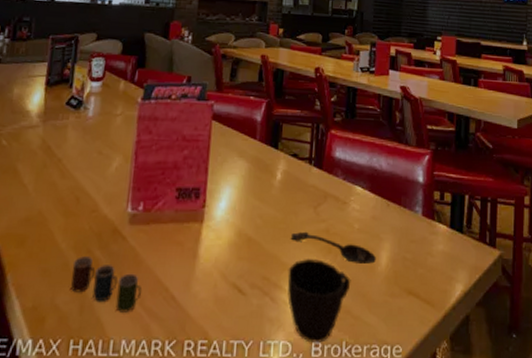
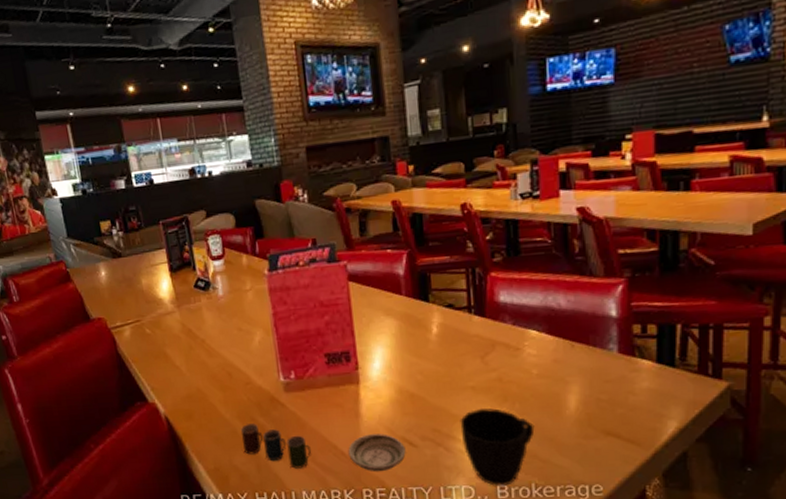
saucer: none [178,278,235,321] -> present [348,434,406,472]
spoon: present [291,231,376,265] -> none [459,382,563,410]

